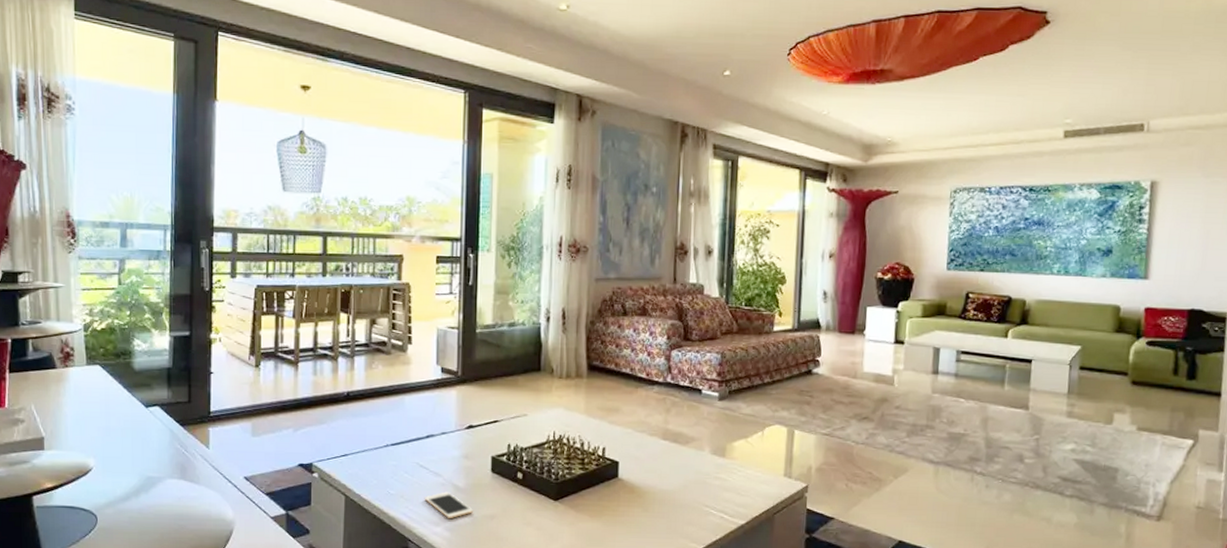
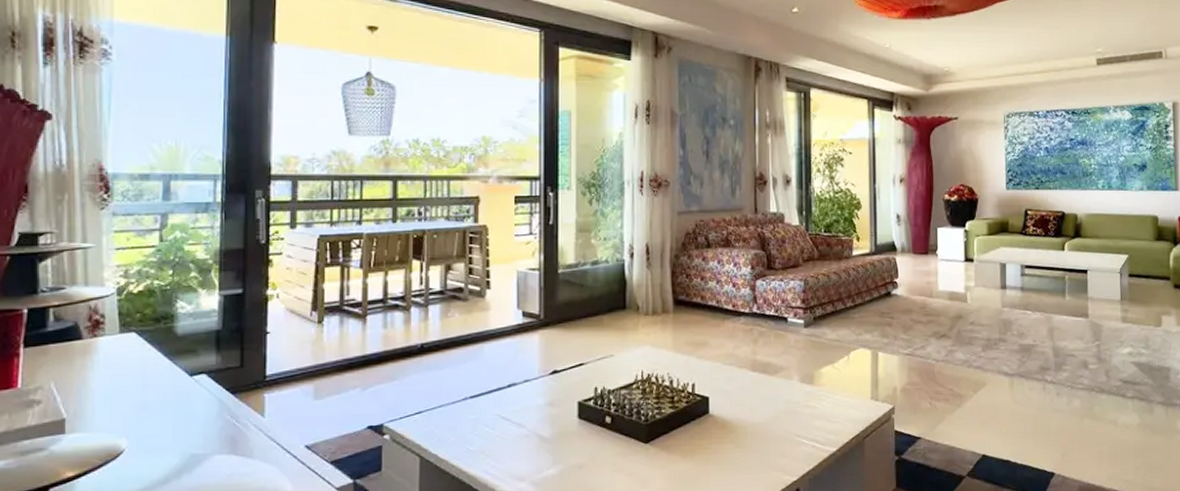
cell phone: present [424,491,474,518] -> none [507,443,561,472]

